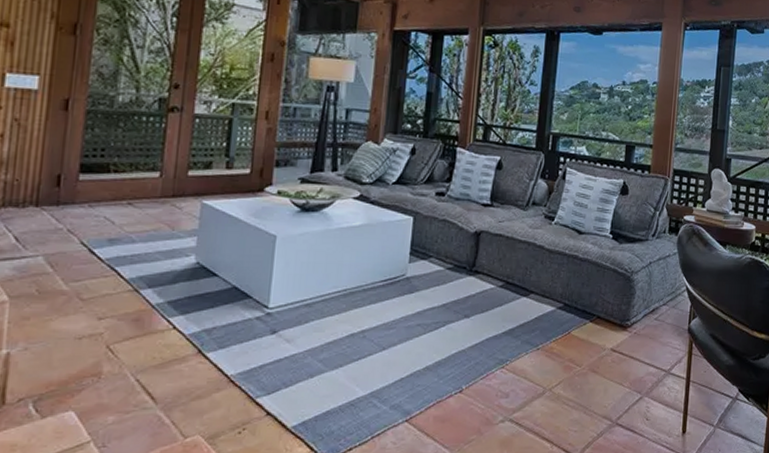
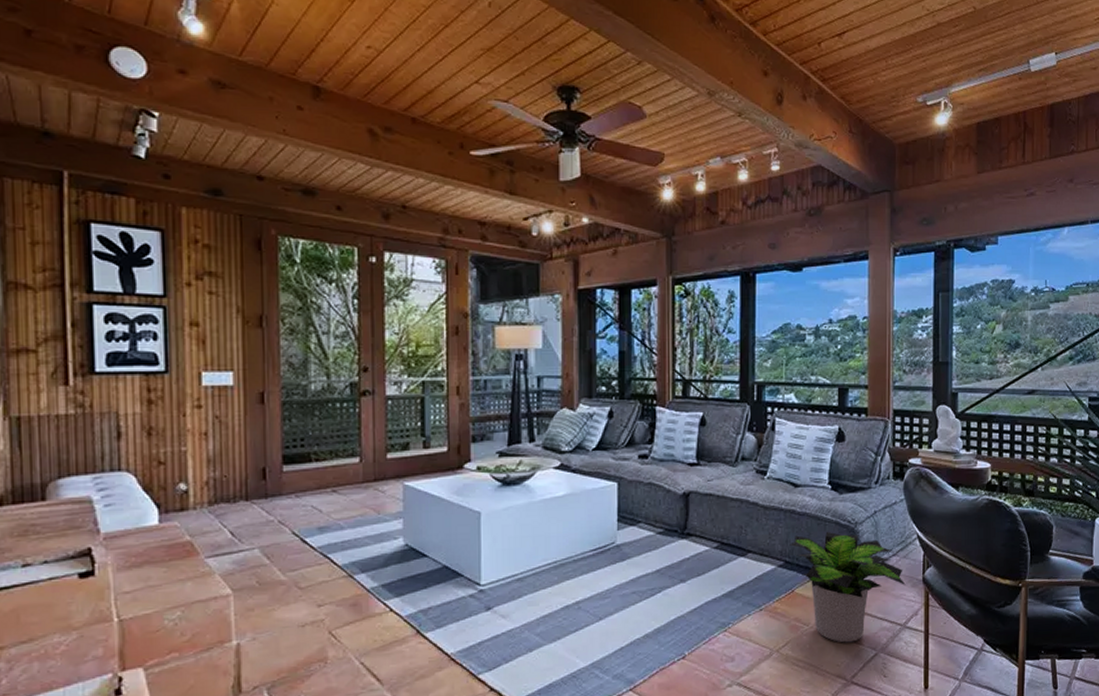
potted plant: none [570,278,673,385] -> present [789,531,906,643]

